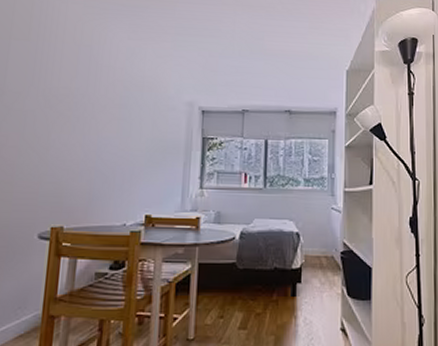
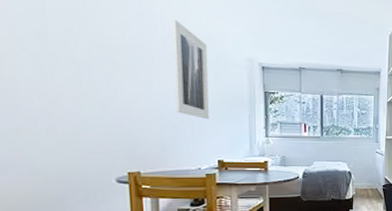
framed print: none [108,67,148,168] -> present [172,19,210,119]

